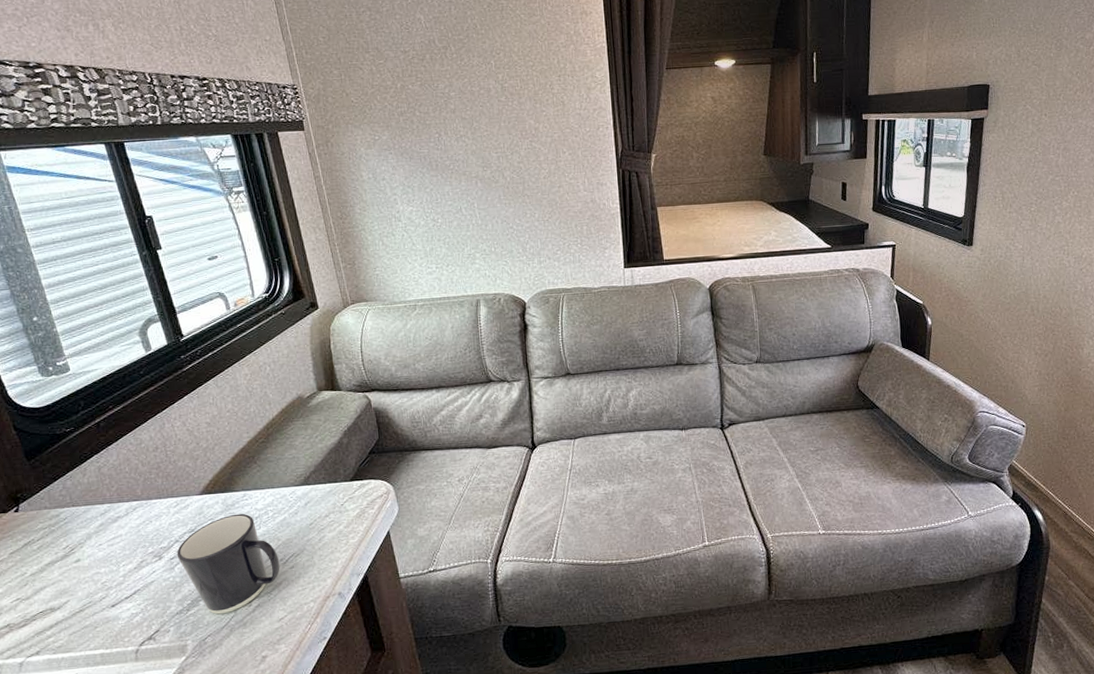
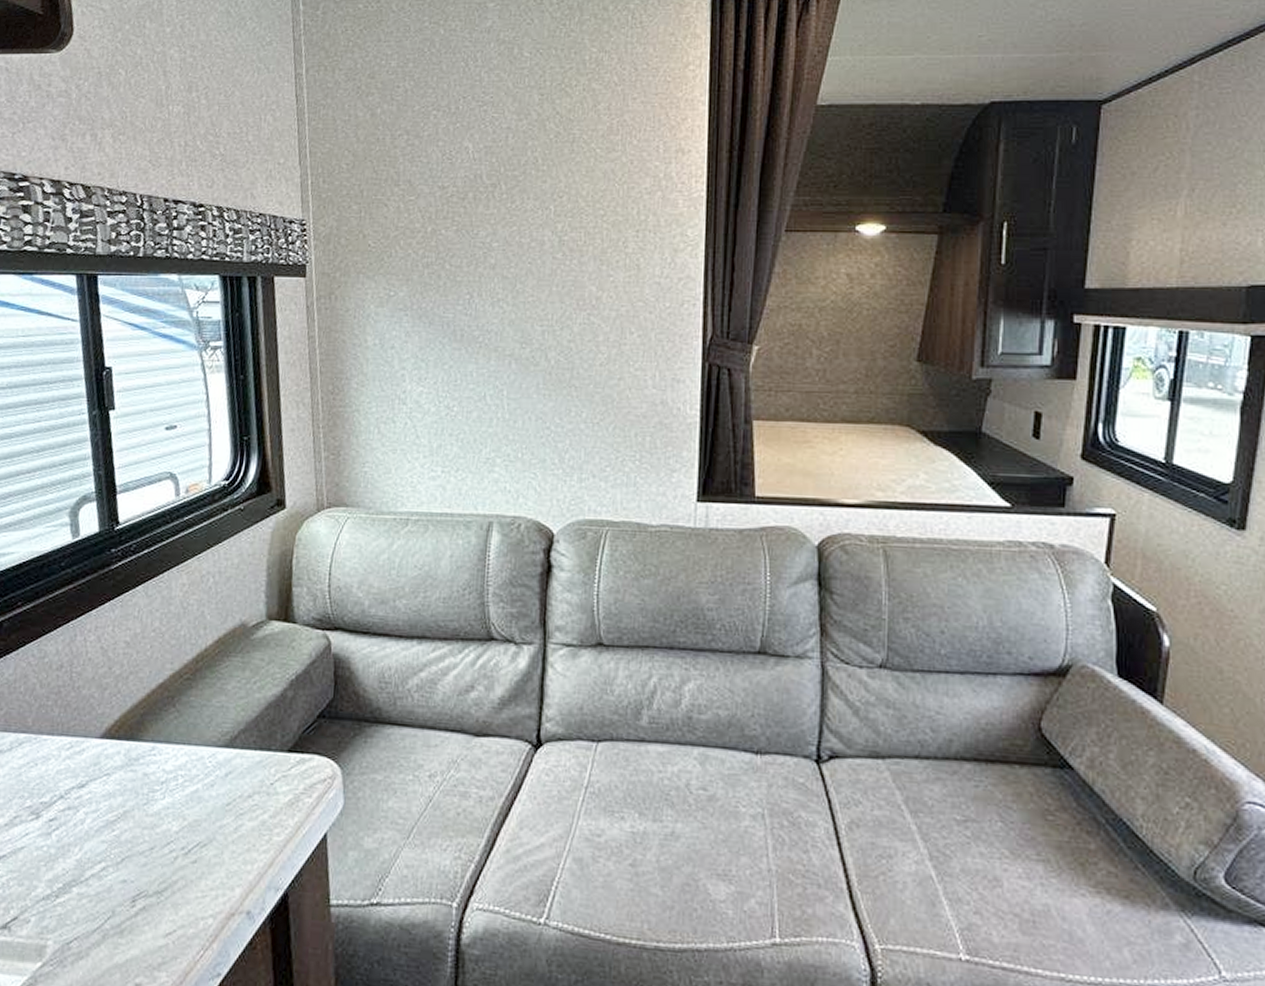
mug: present [177,513,280,615] -> none [57,772,181,912]

